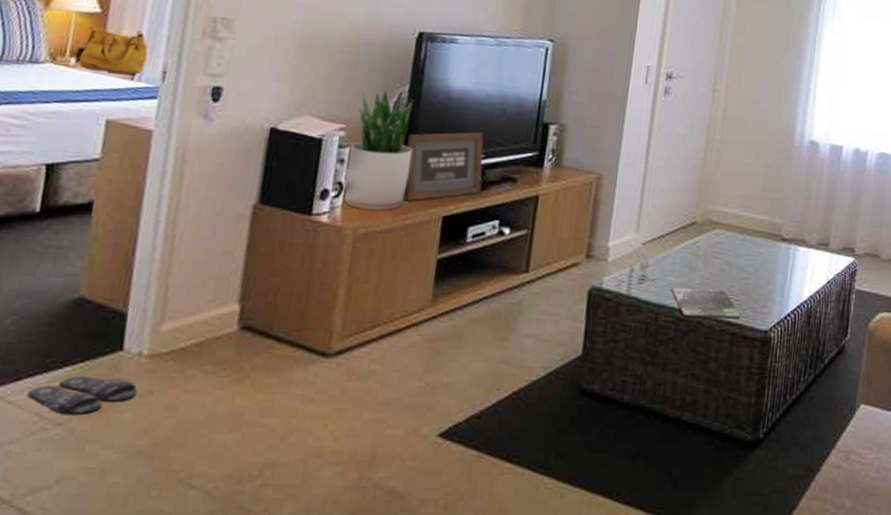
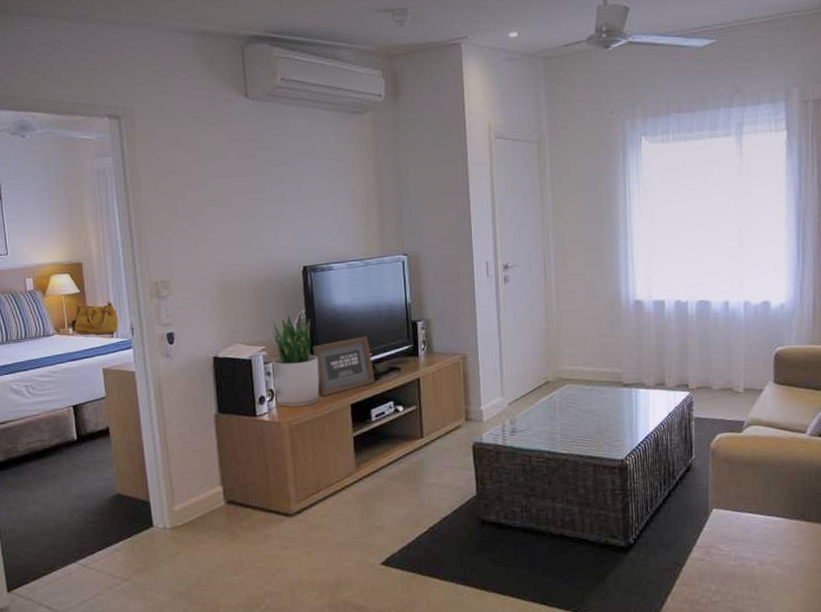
slippers: present [28,375,137,414] -> none [101,546,169,573]
magazine: present [671,287,741,319] -> none [538,432,599,456]

